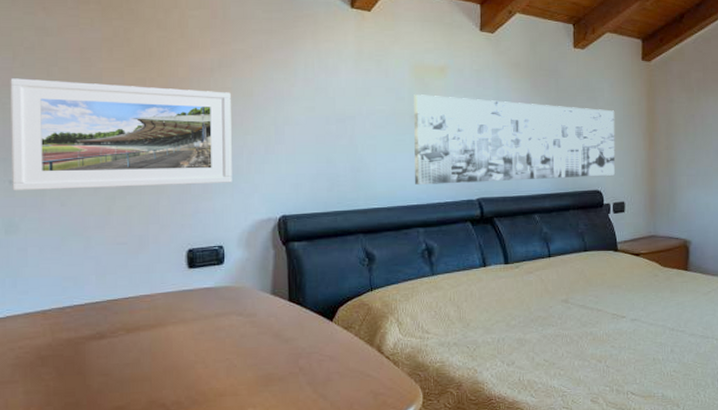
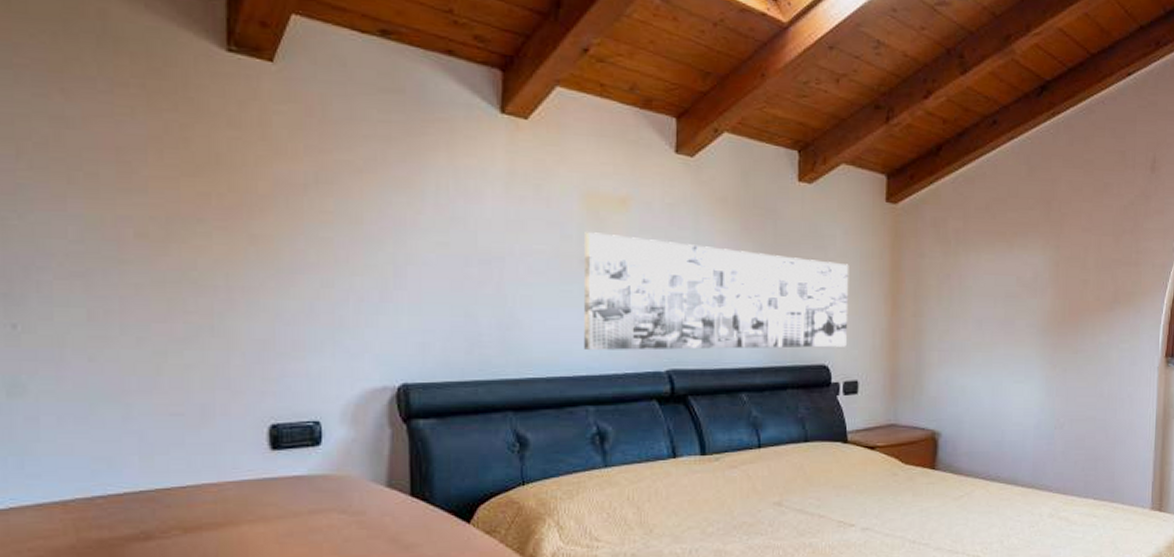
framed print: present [10,78,232,191] -> none [12,184,333,339]

